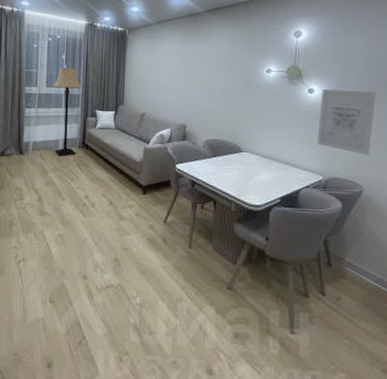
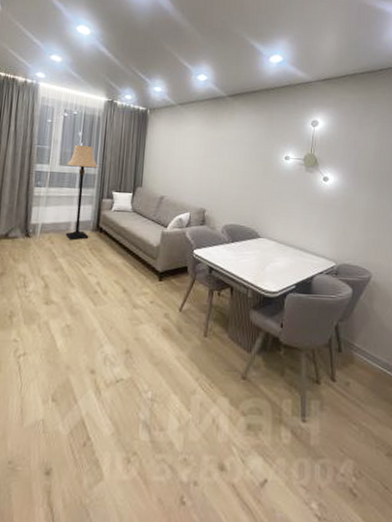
wall art: present [317,89,377,155] -> none [330,178,384,242]

